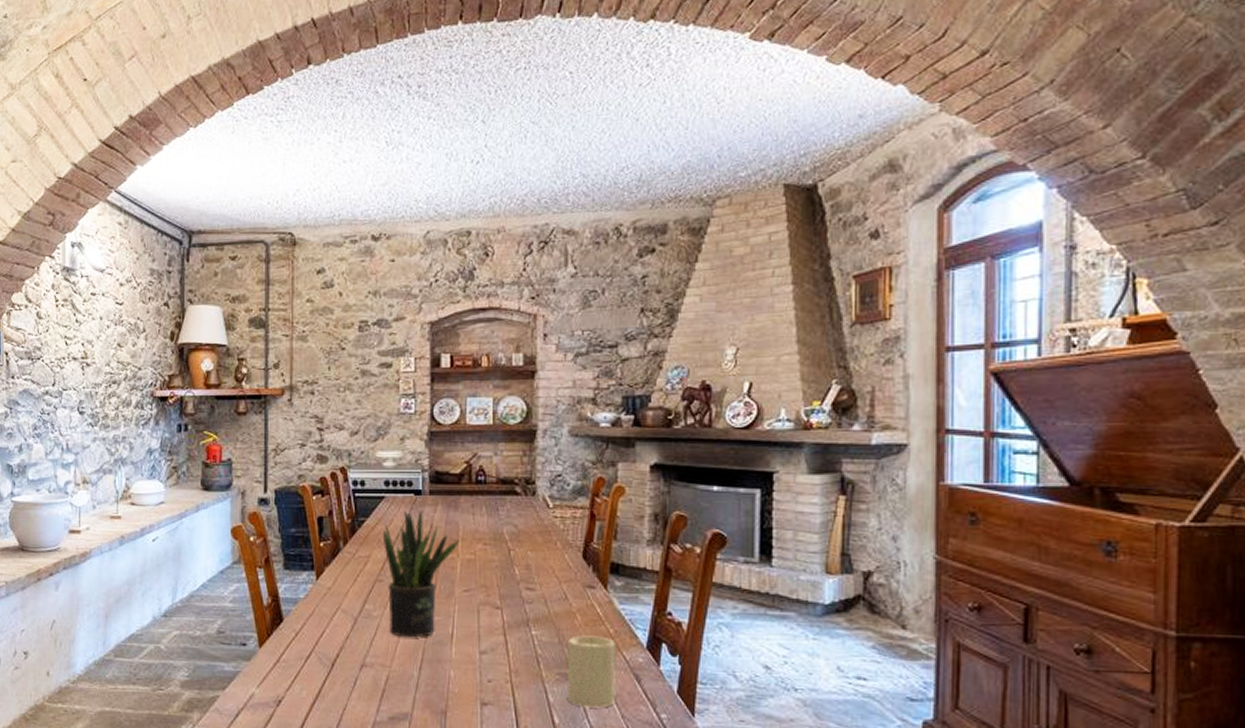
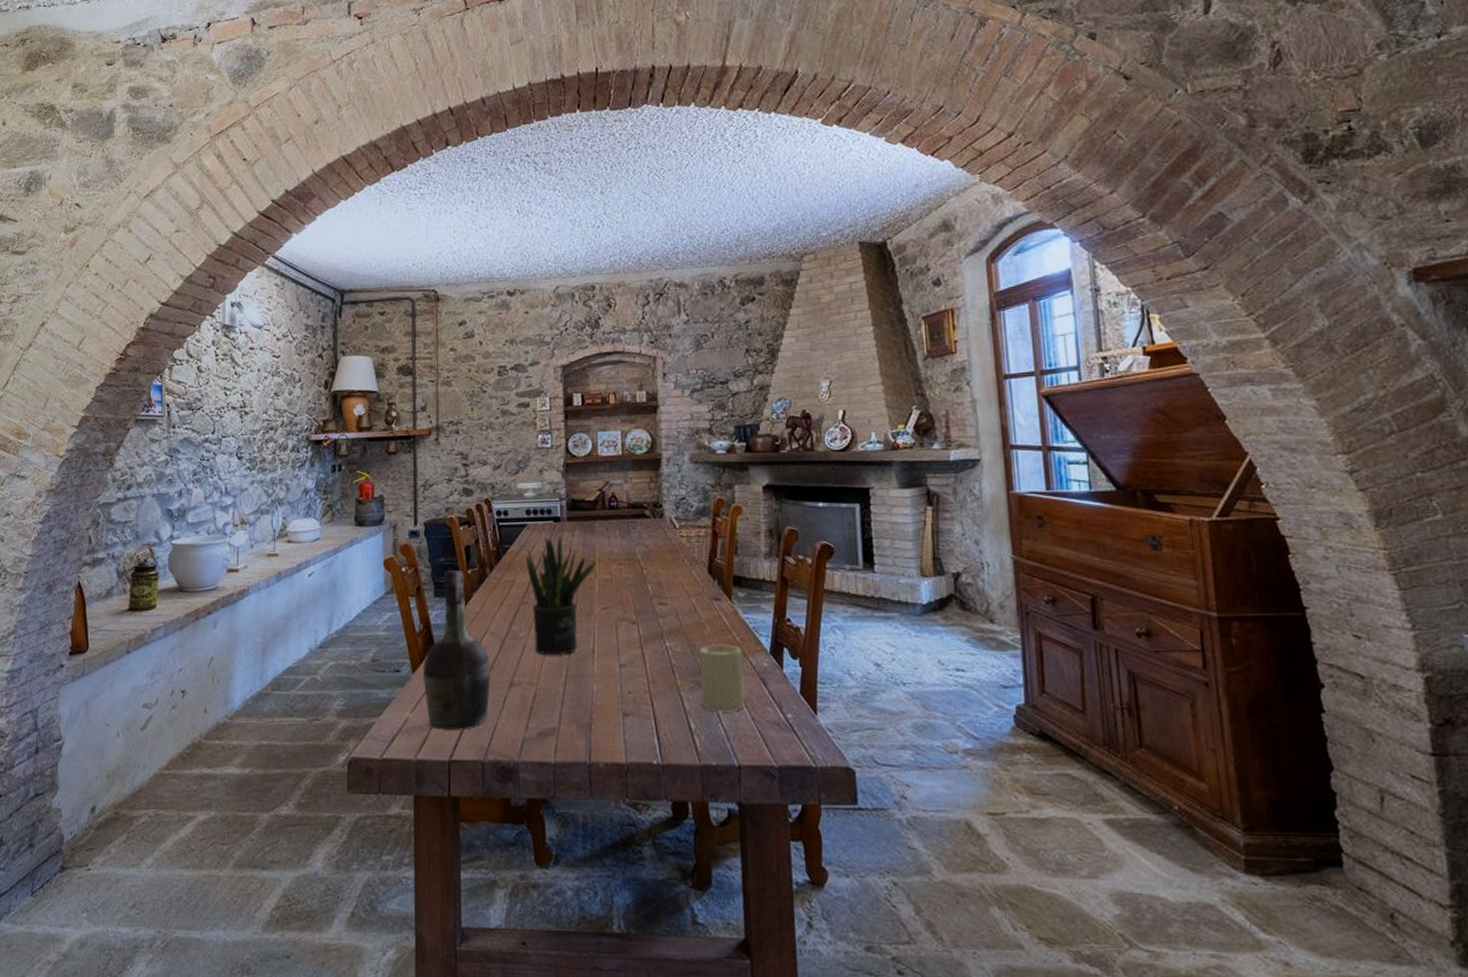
cognac bottle: none [270,542,342,709] -> present [422,570,491,730]

